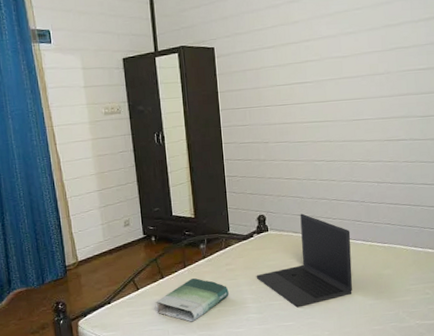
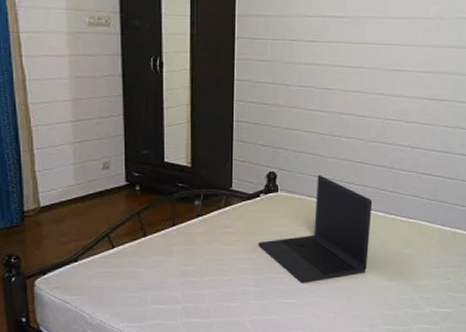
book: present [156,278,229,322] -> none [134,240,224,291]

